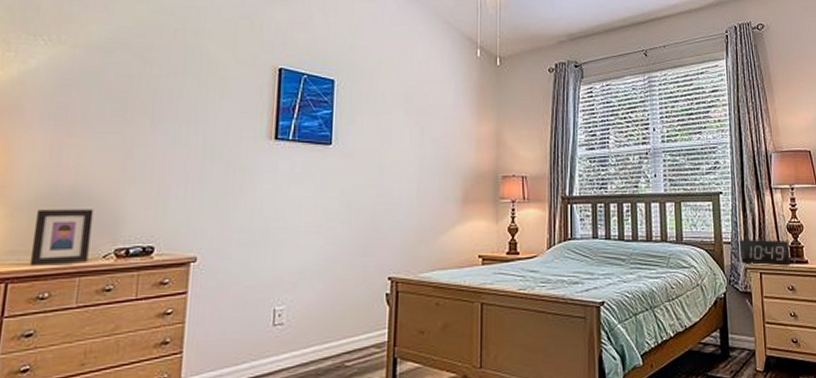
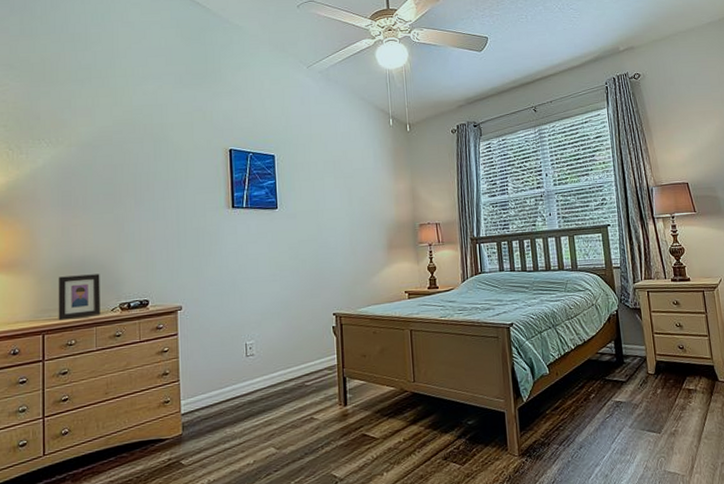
alarm clock: present [739,240,791,266] -> none [627,262,675,285]

